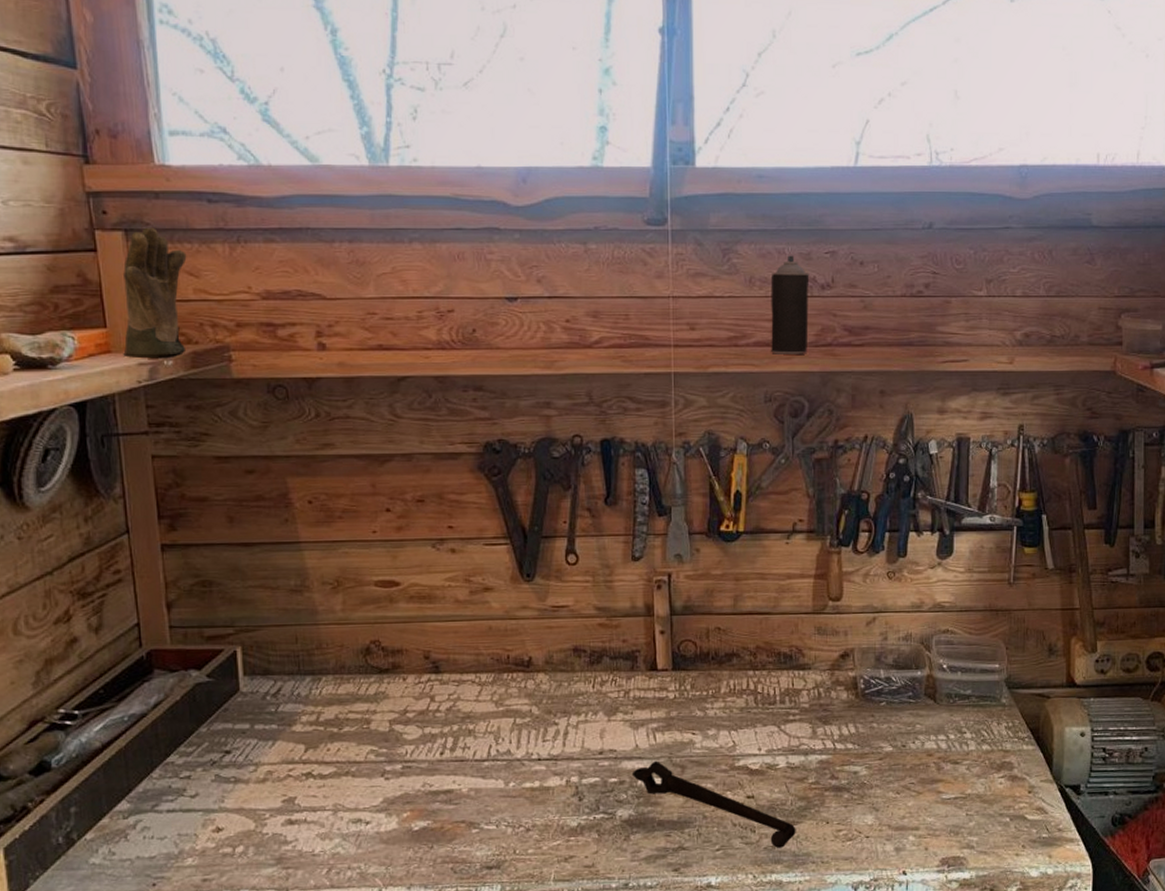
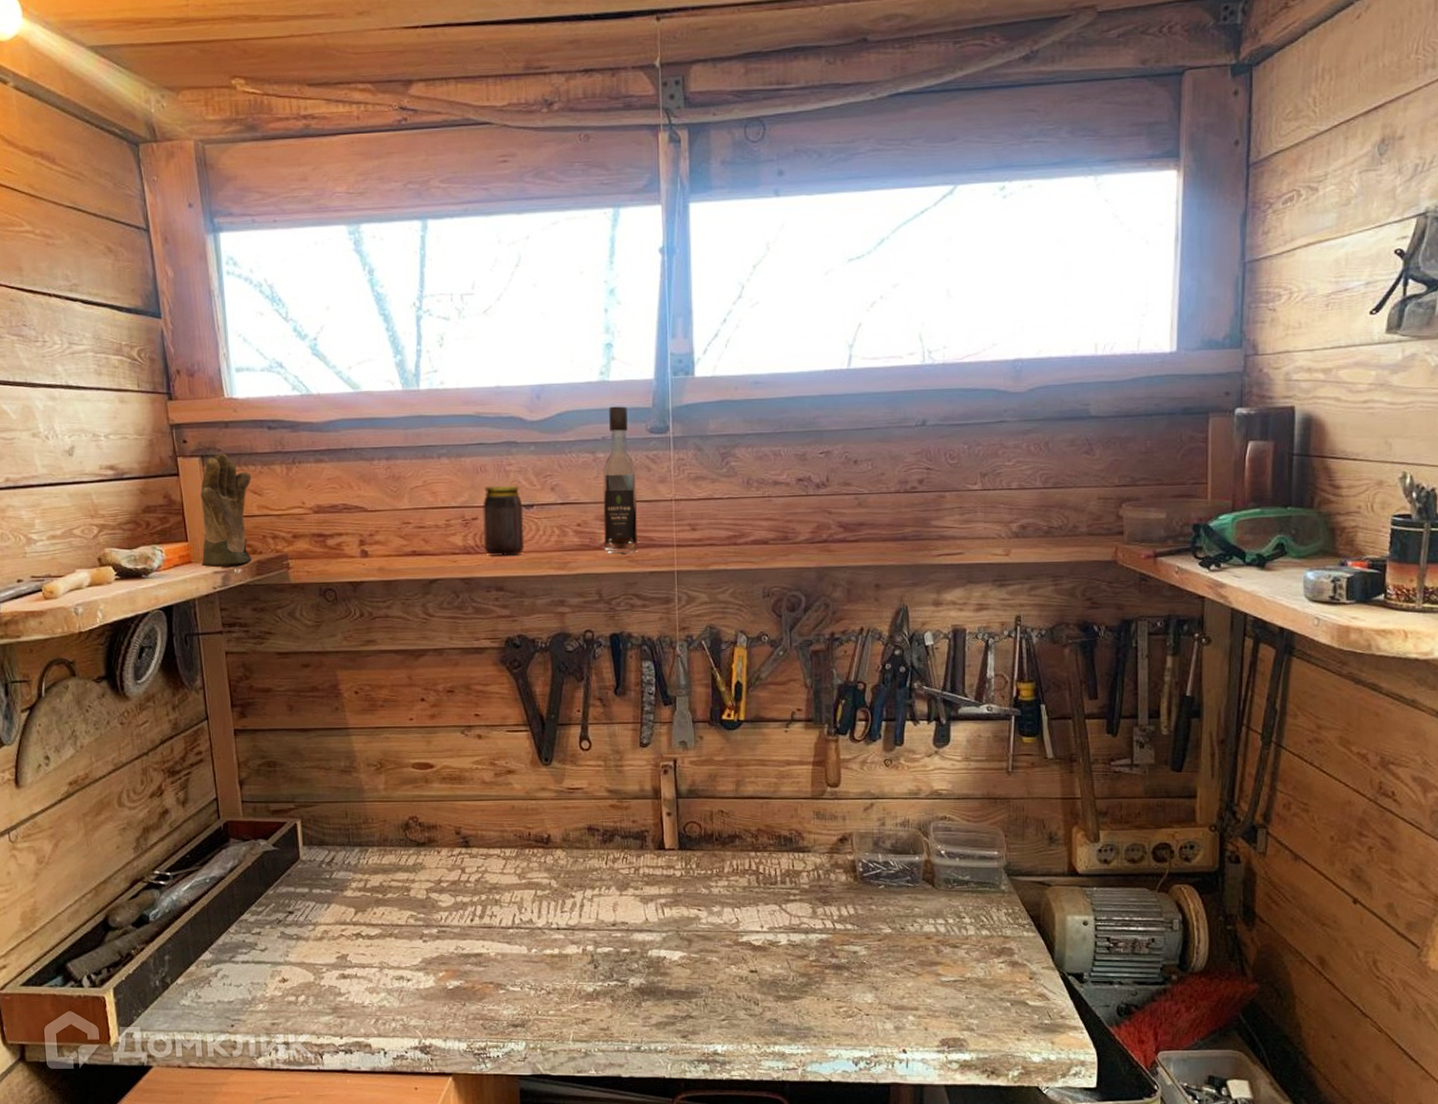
jar: none [460,275,507,352] -> present [483,485,525,556]
bottle: none [594,194,632,353] -> present [602,406,638,554]
wrench: present [633,760,796,848] -> none [643,934,798,1021]
spray can: present [770,255,810,354] -> none [767,456,805,552]

